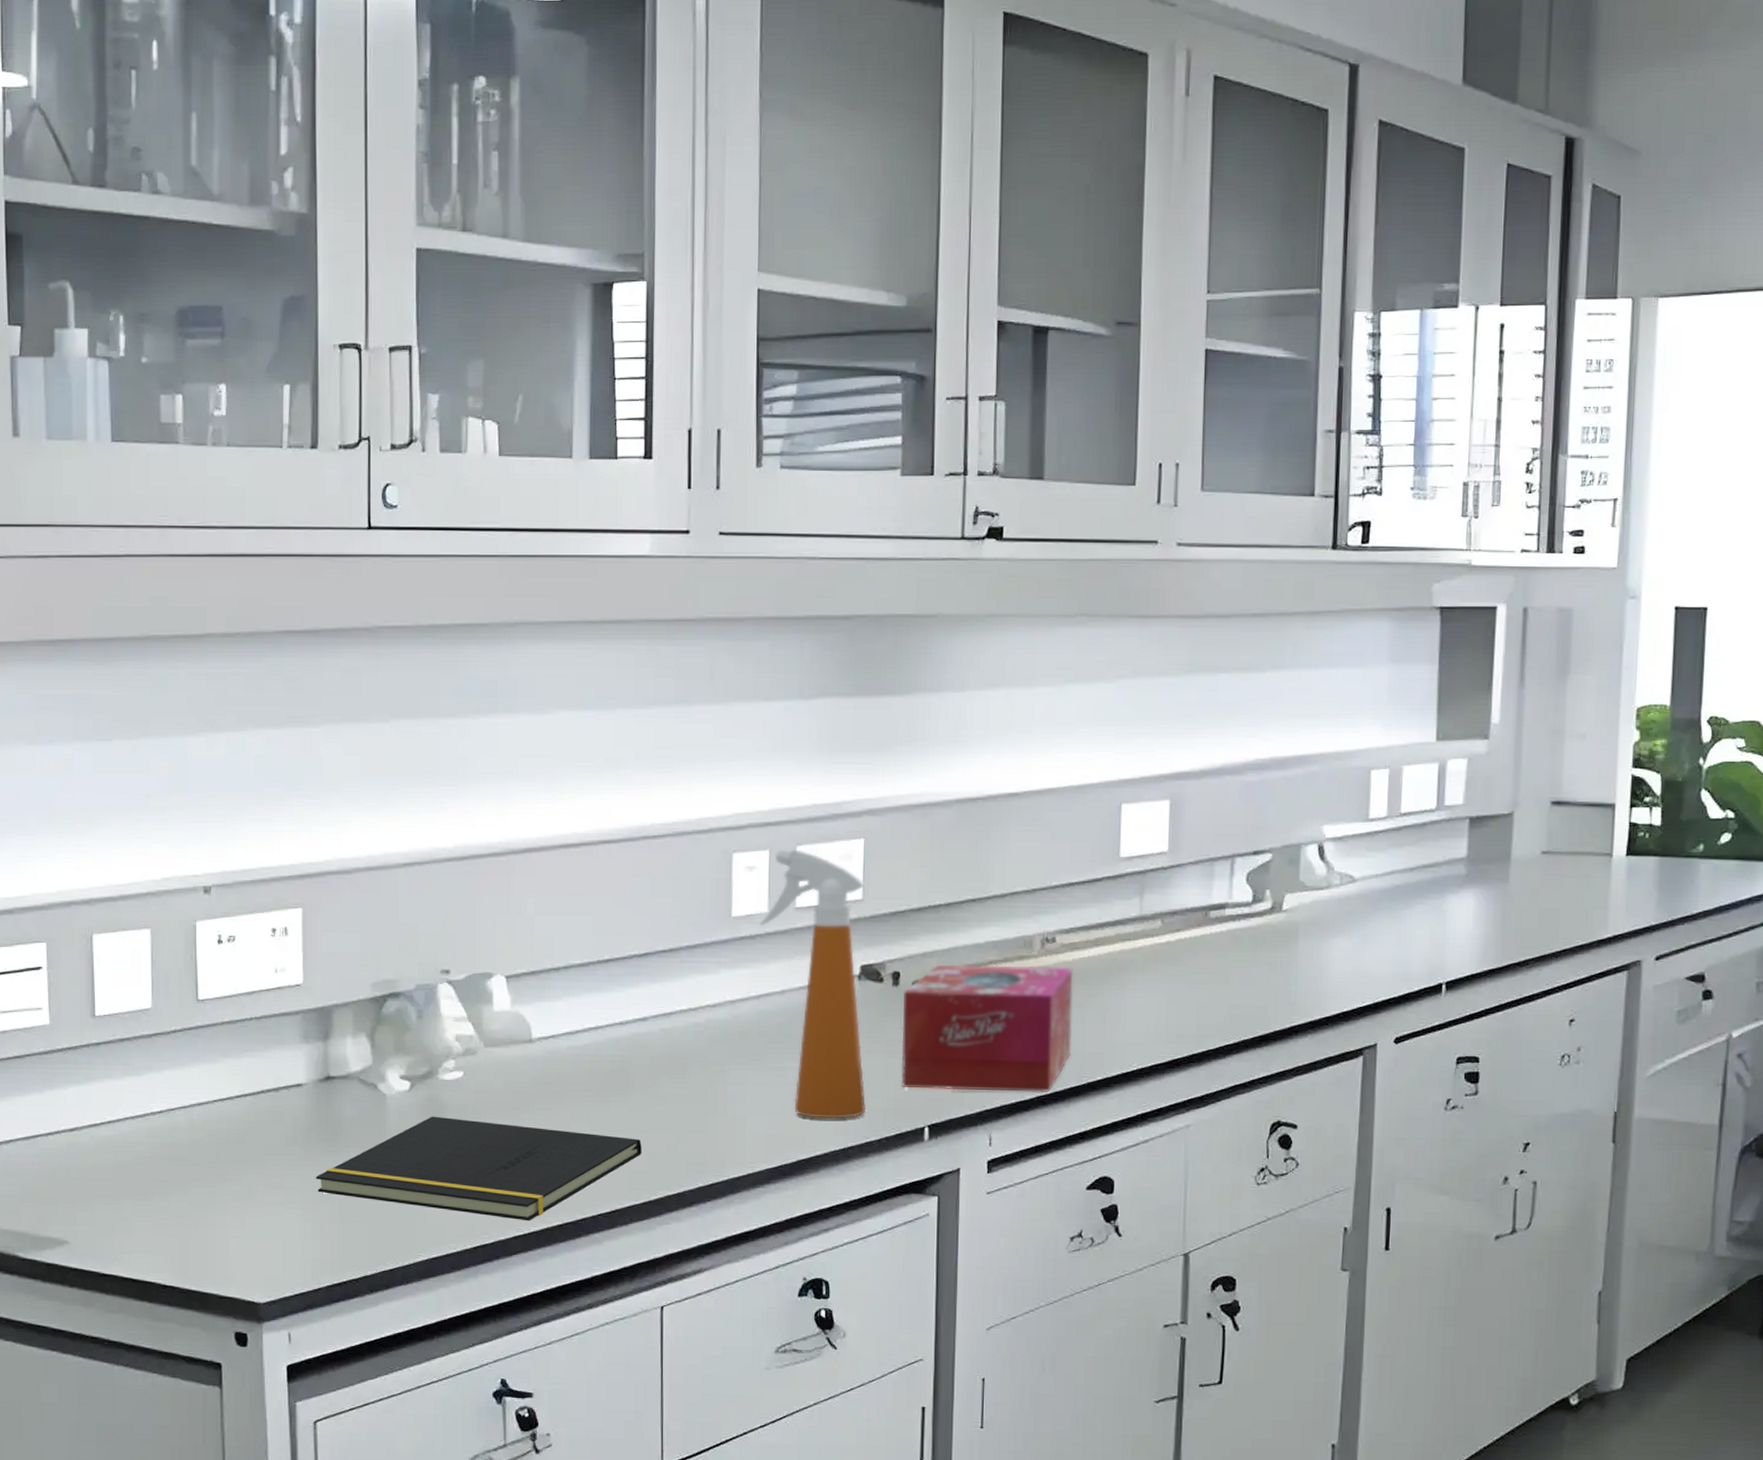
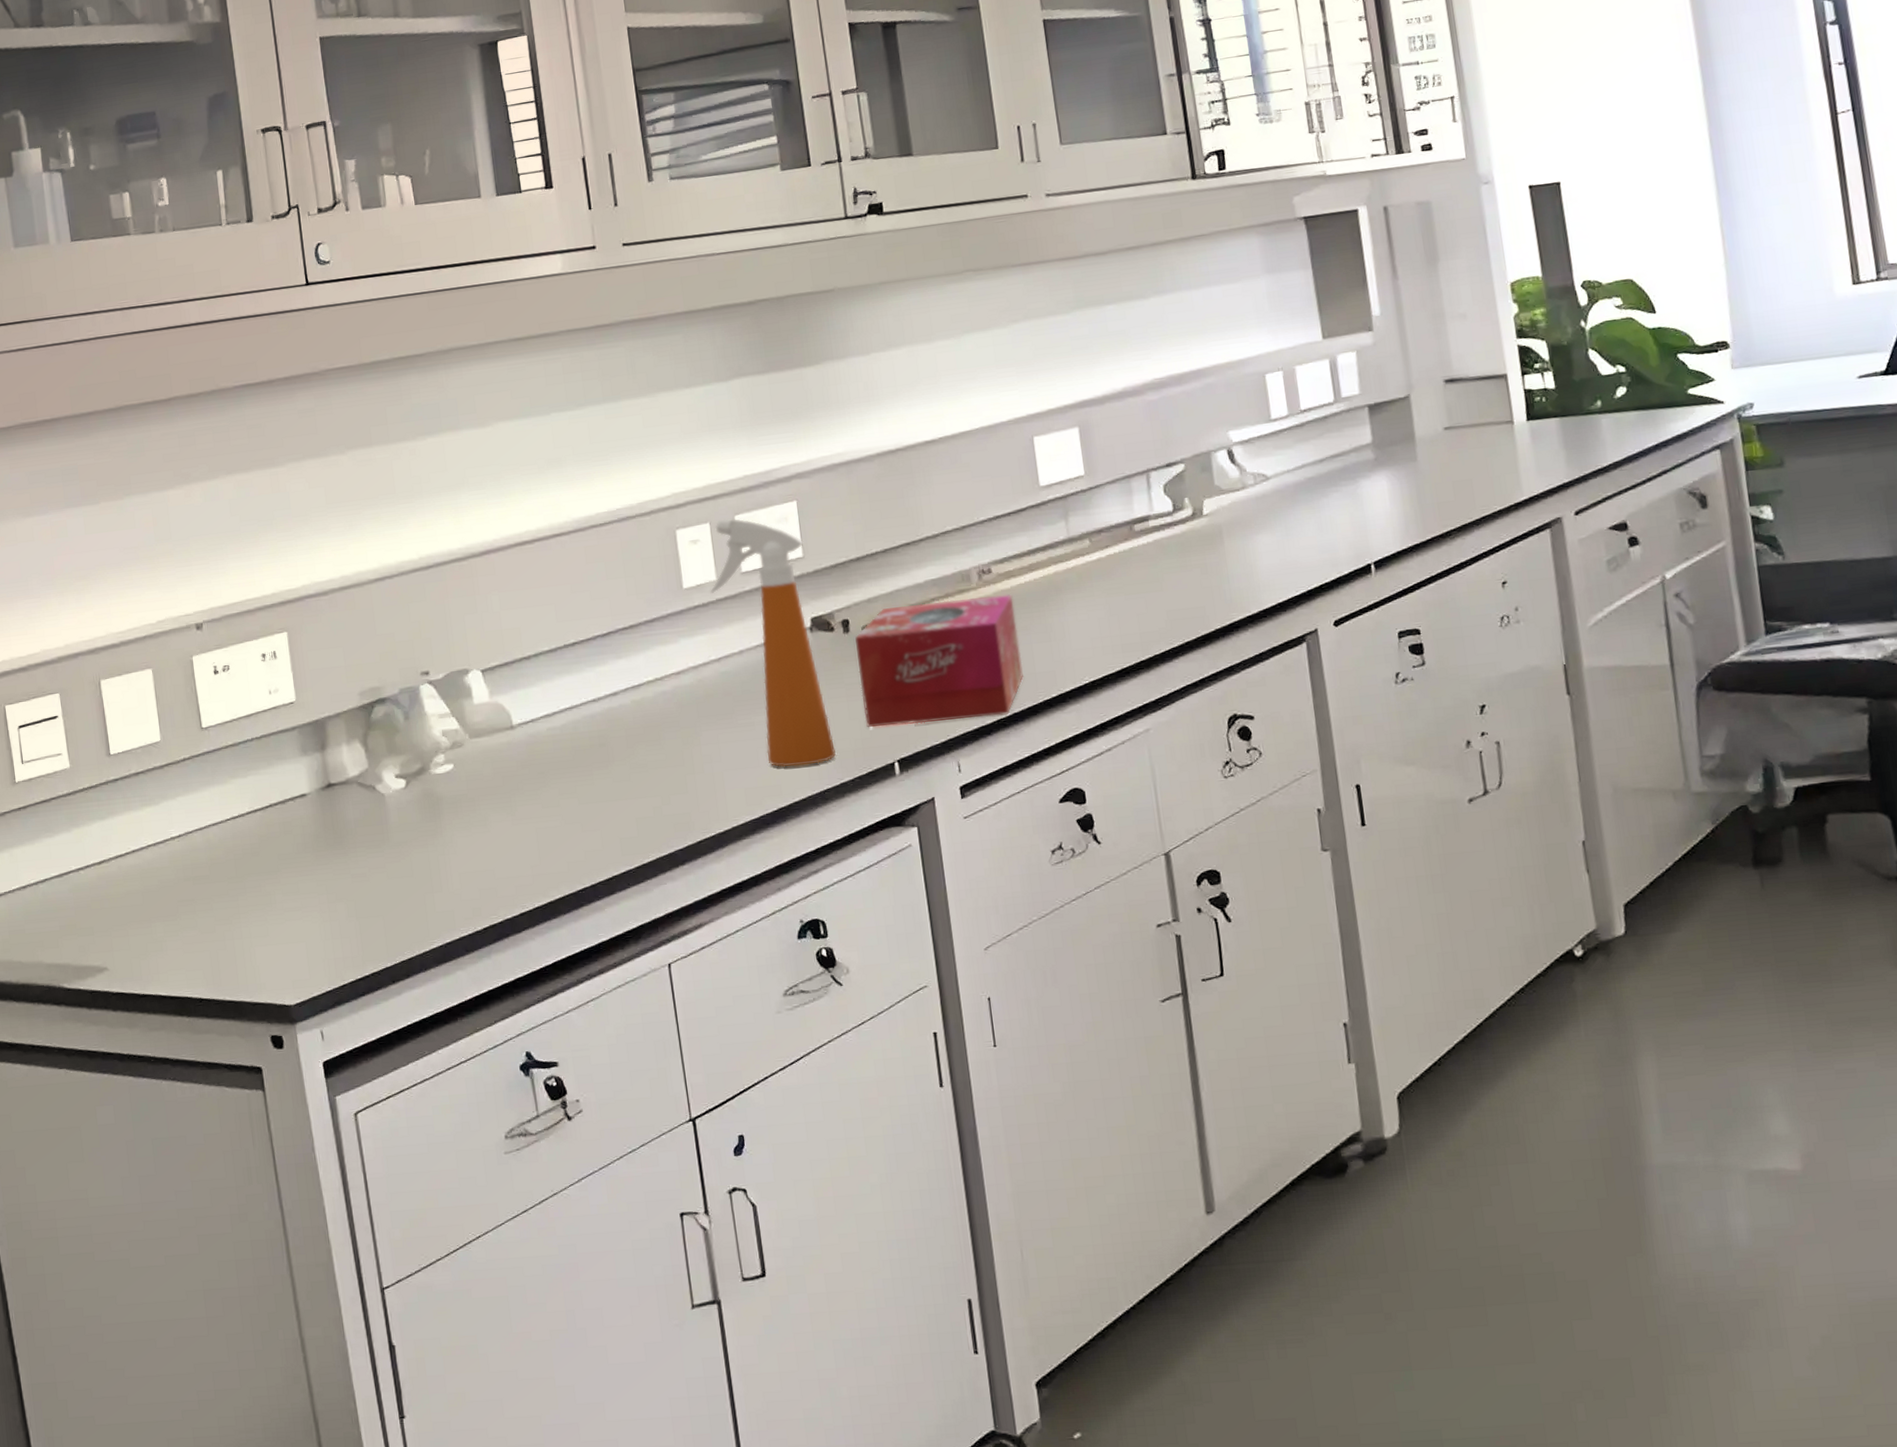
notepad: present [315,1116,642,1222] -> none [328,806,630,898]

